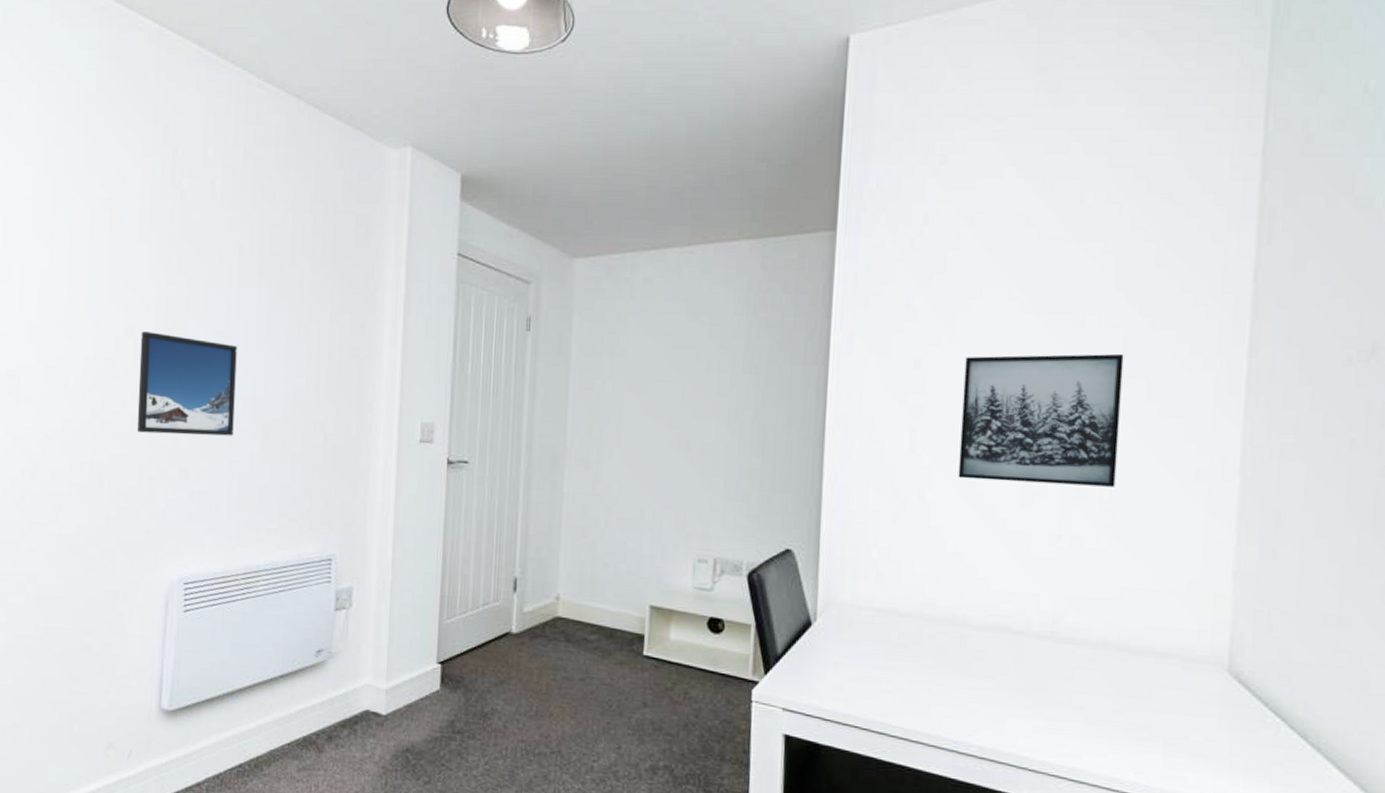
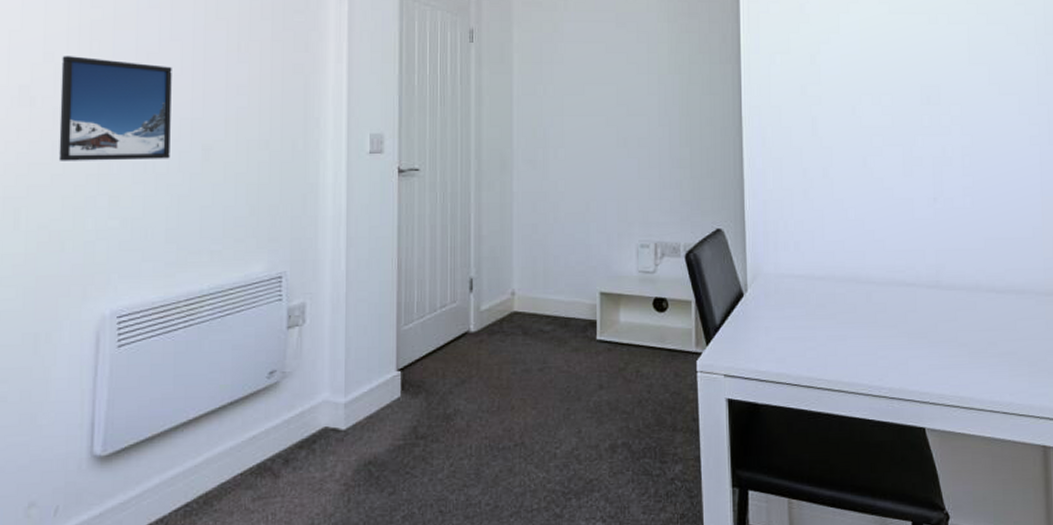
wall art: present [958,353,1124,487] -> none [850,45,973,156]

